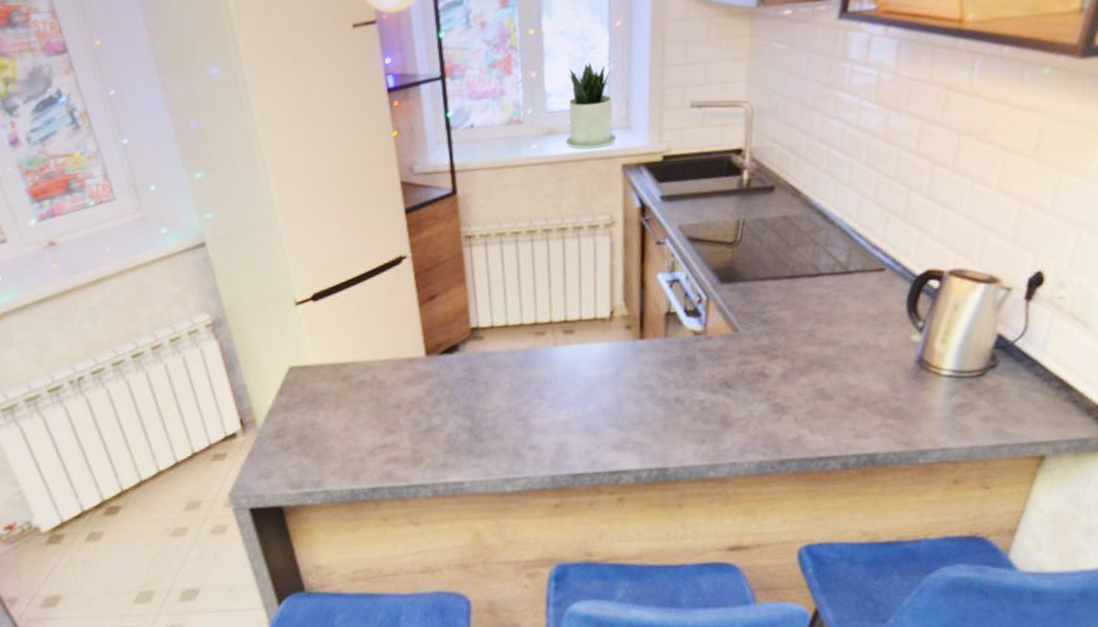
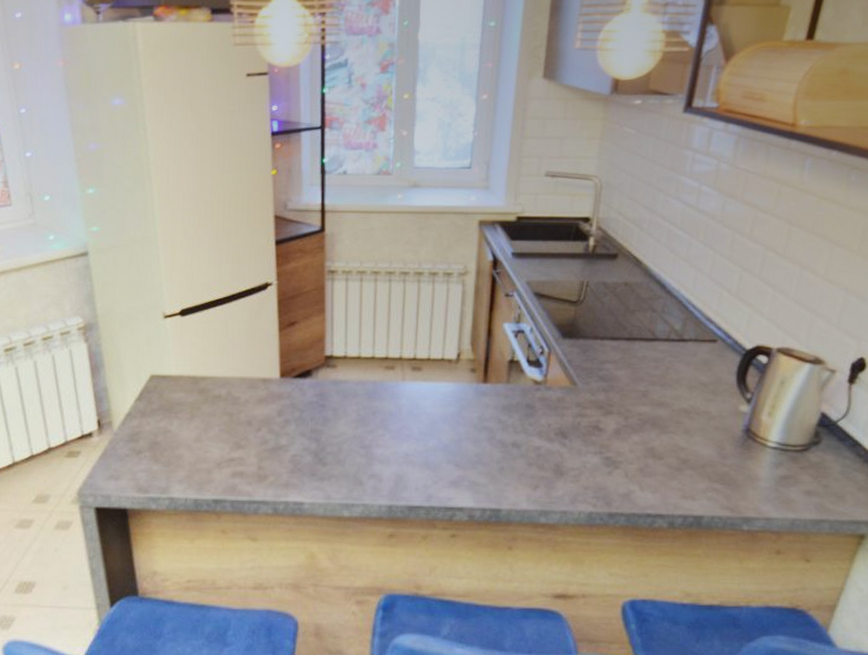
planter: present [565,63,617,150] -> none [428,128,475,204]

